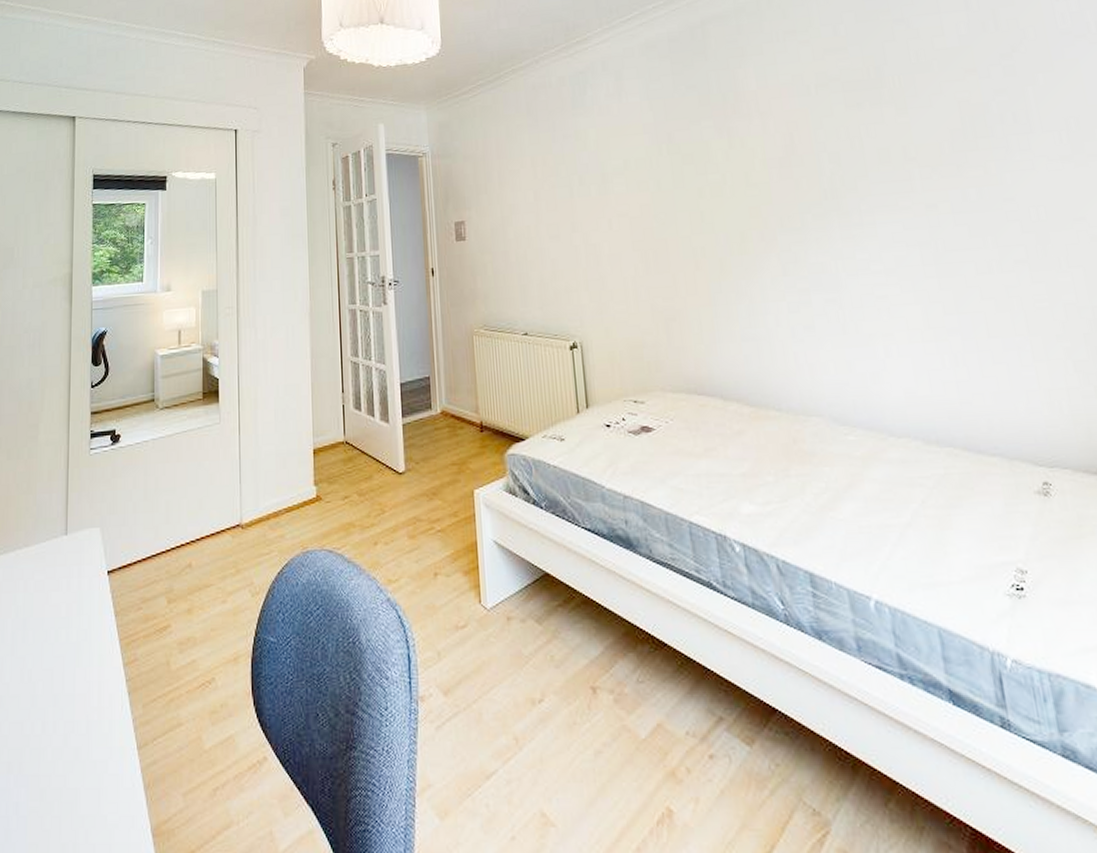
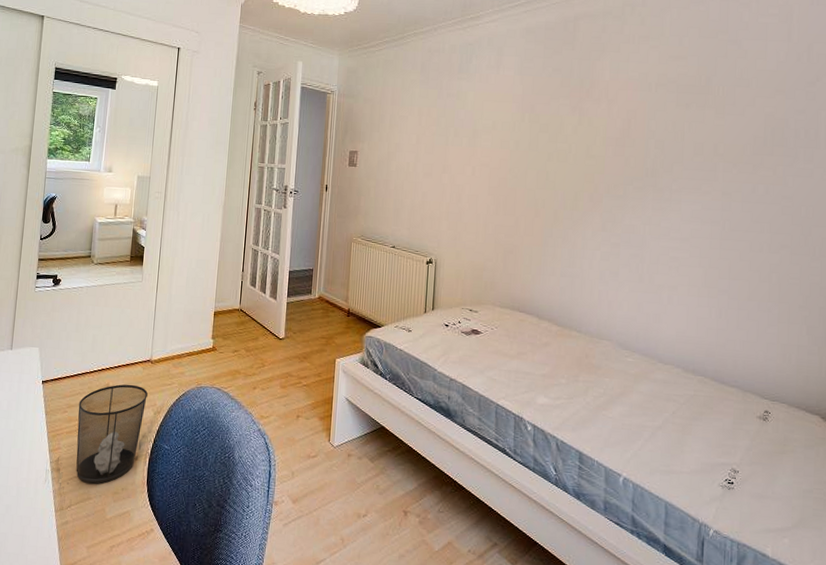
waste bin: none [155,560,242,703] -> present [76,384,149,484]

